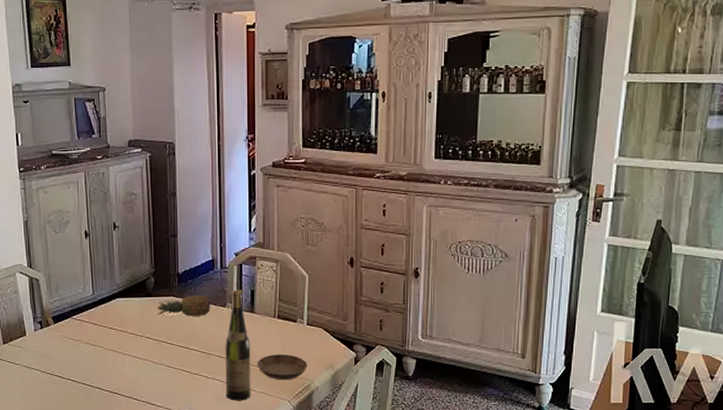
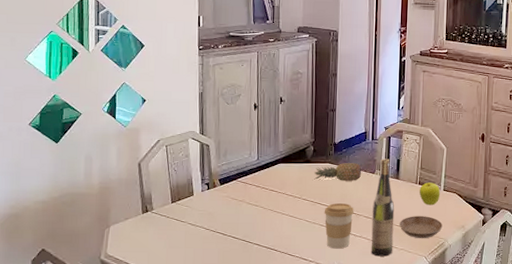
coffee cup: none [170,341,204,393] -> present [324,203,354,249]
fruit: none [279,316,304,342] -> present [419,182,441,206]

